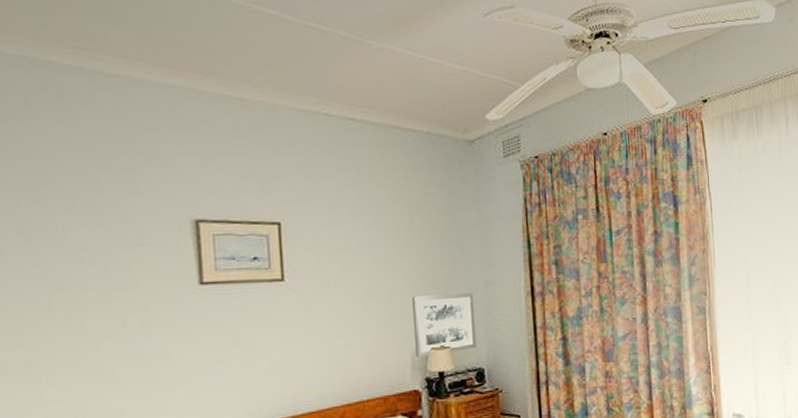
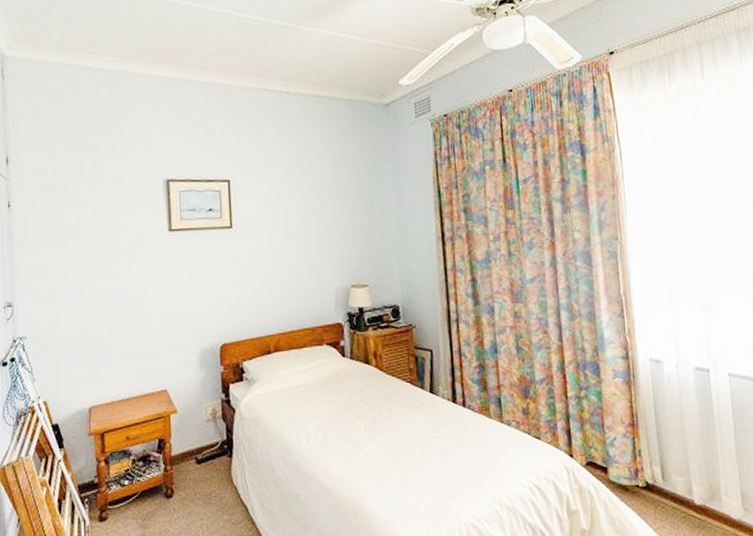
wall art: present [412,293,476,358] -> none [336,238,392,295]

